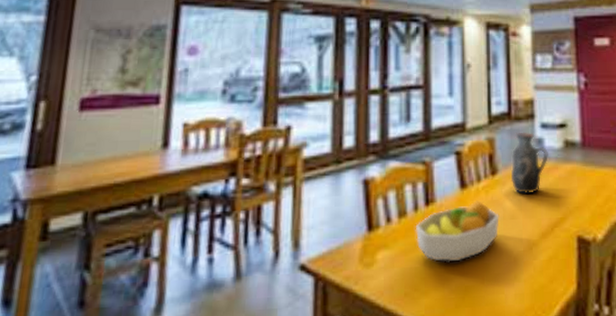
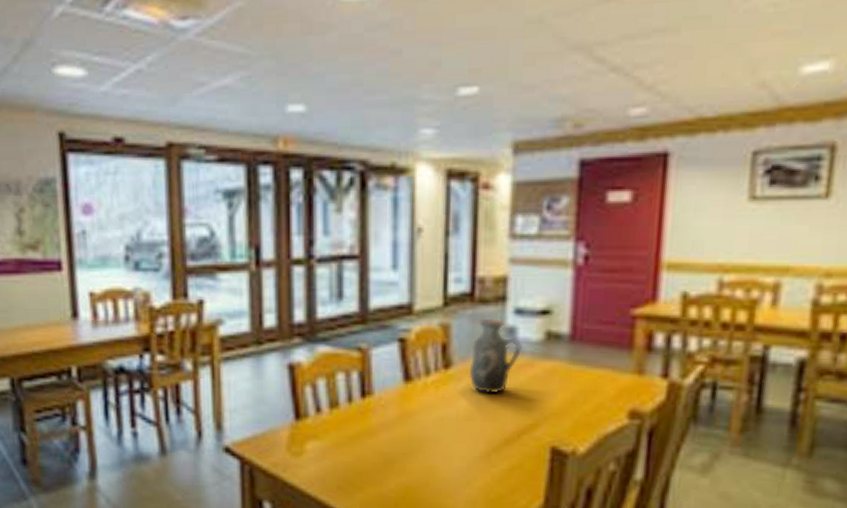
fruit bowl: present [415,201,499,262] -> none [349,396,452,460]

